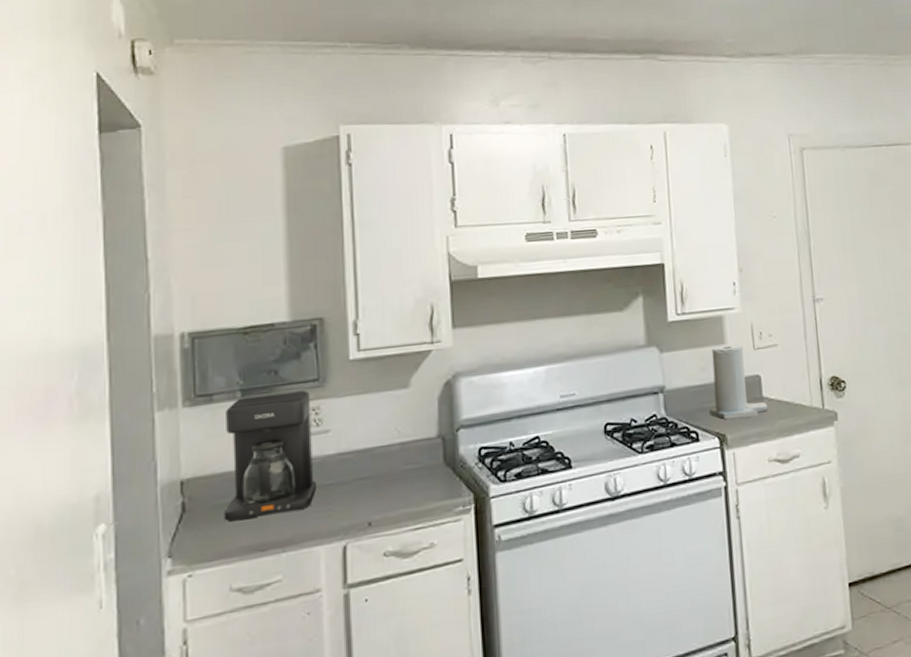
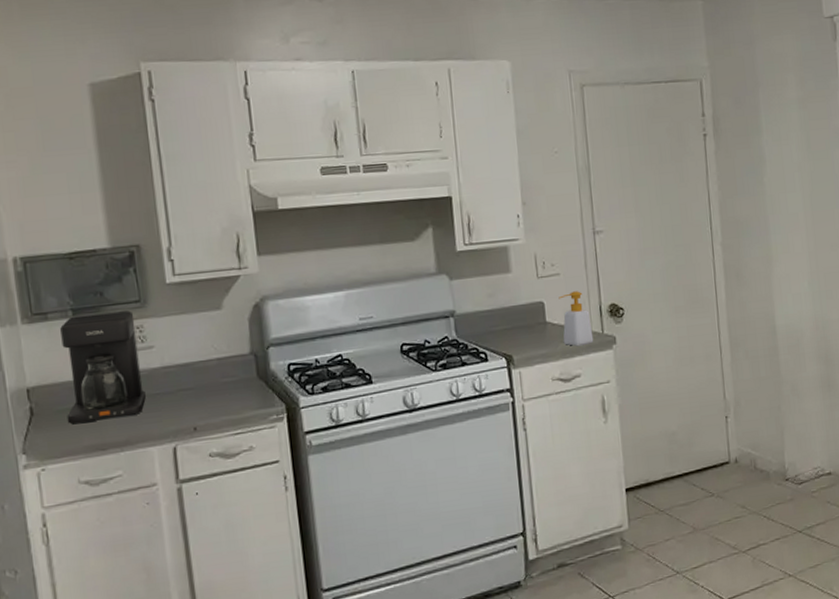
paper towel: present [709,344,769,420] -> none [497,273,552,342]
soap bottle: none [776,363,814,424] -> present [558,291,594,347]

